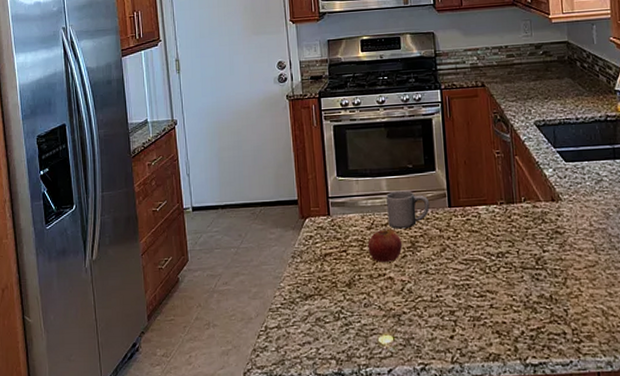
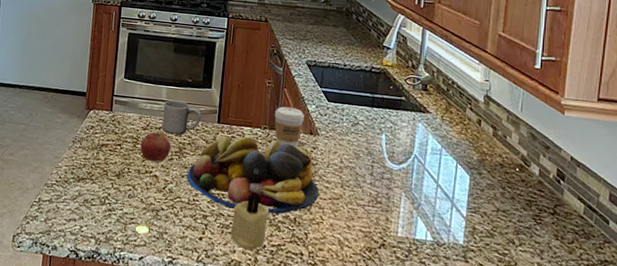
fruit bowl: none [425,214,573,298] -> present [187,136,320,214]
candle: none [482,278,522,340] -> present [231,194,270,251]
coffee cup: none [510,175,542,219] -> present [274,106,304,147]

